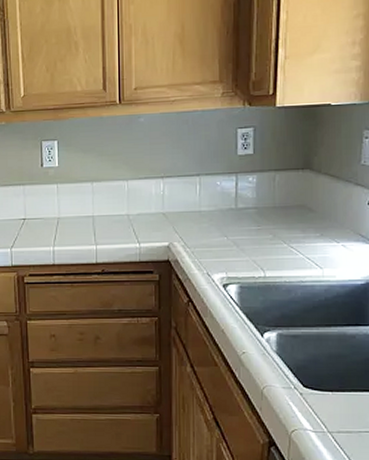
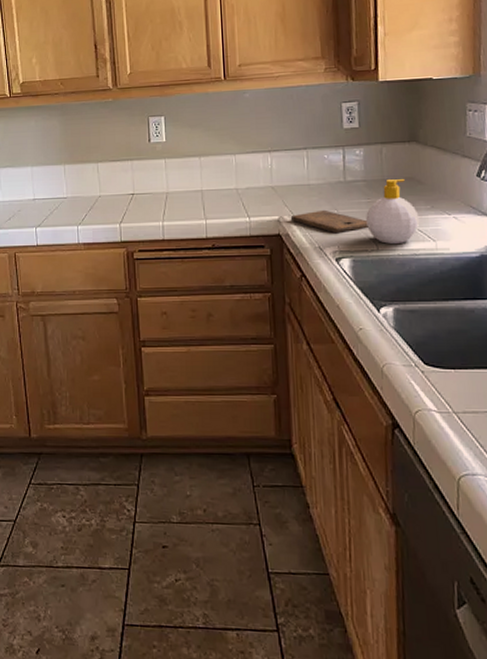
cutting board: none [180,236,257,260] -> present [290,209,368,234]
soap bottle: none [255,207,308,271] -> present [366,179,420,244]

